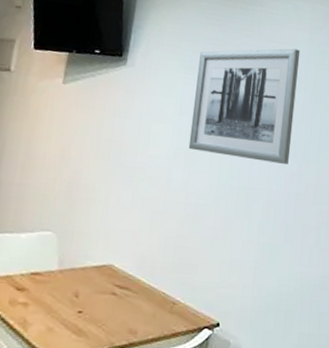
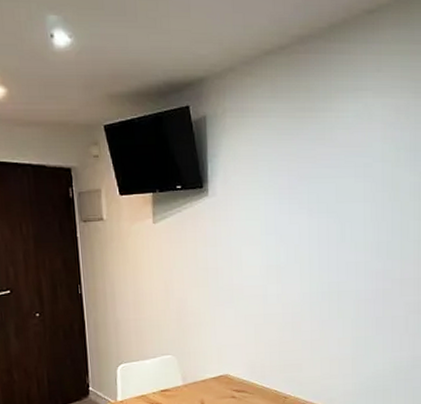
wall art: present [188,48,301,164] -> none [277,150,375,266]

